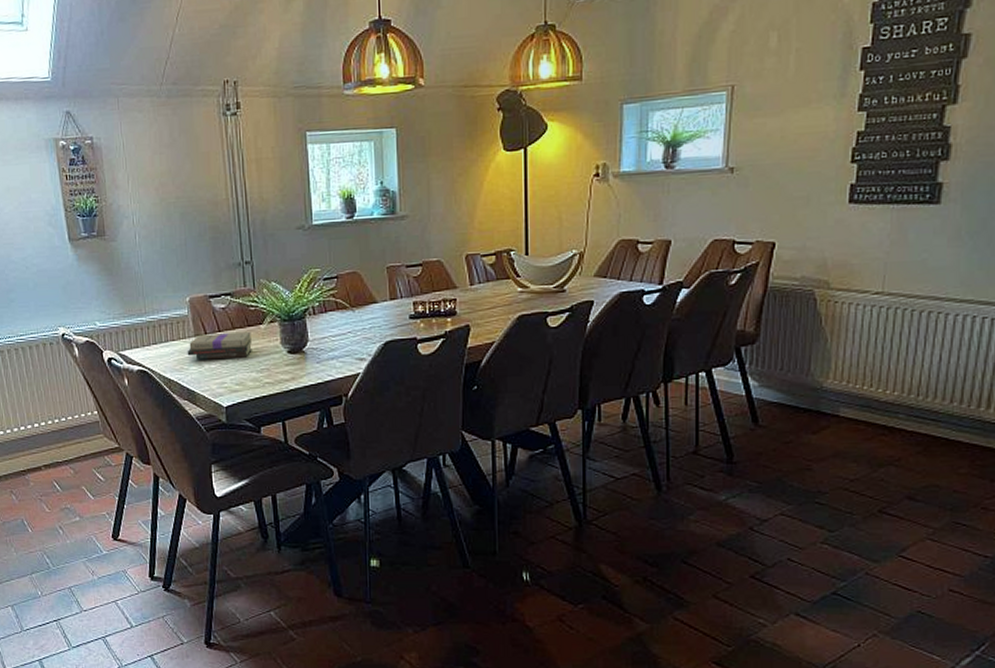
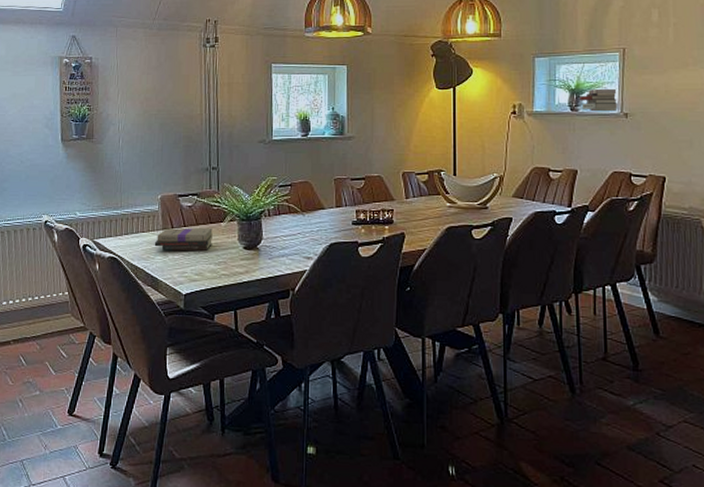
books: none [677,137,722,168] -> present [580,88,618,112]

